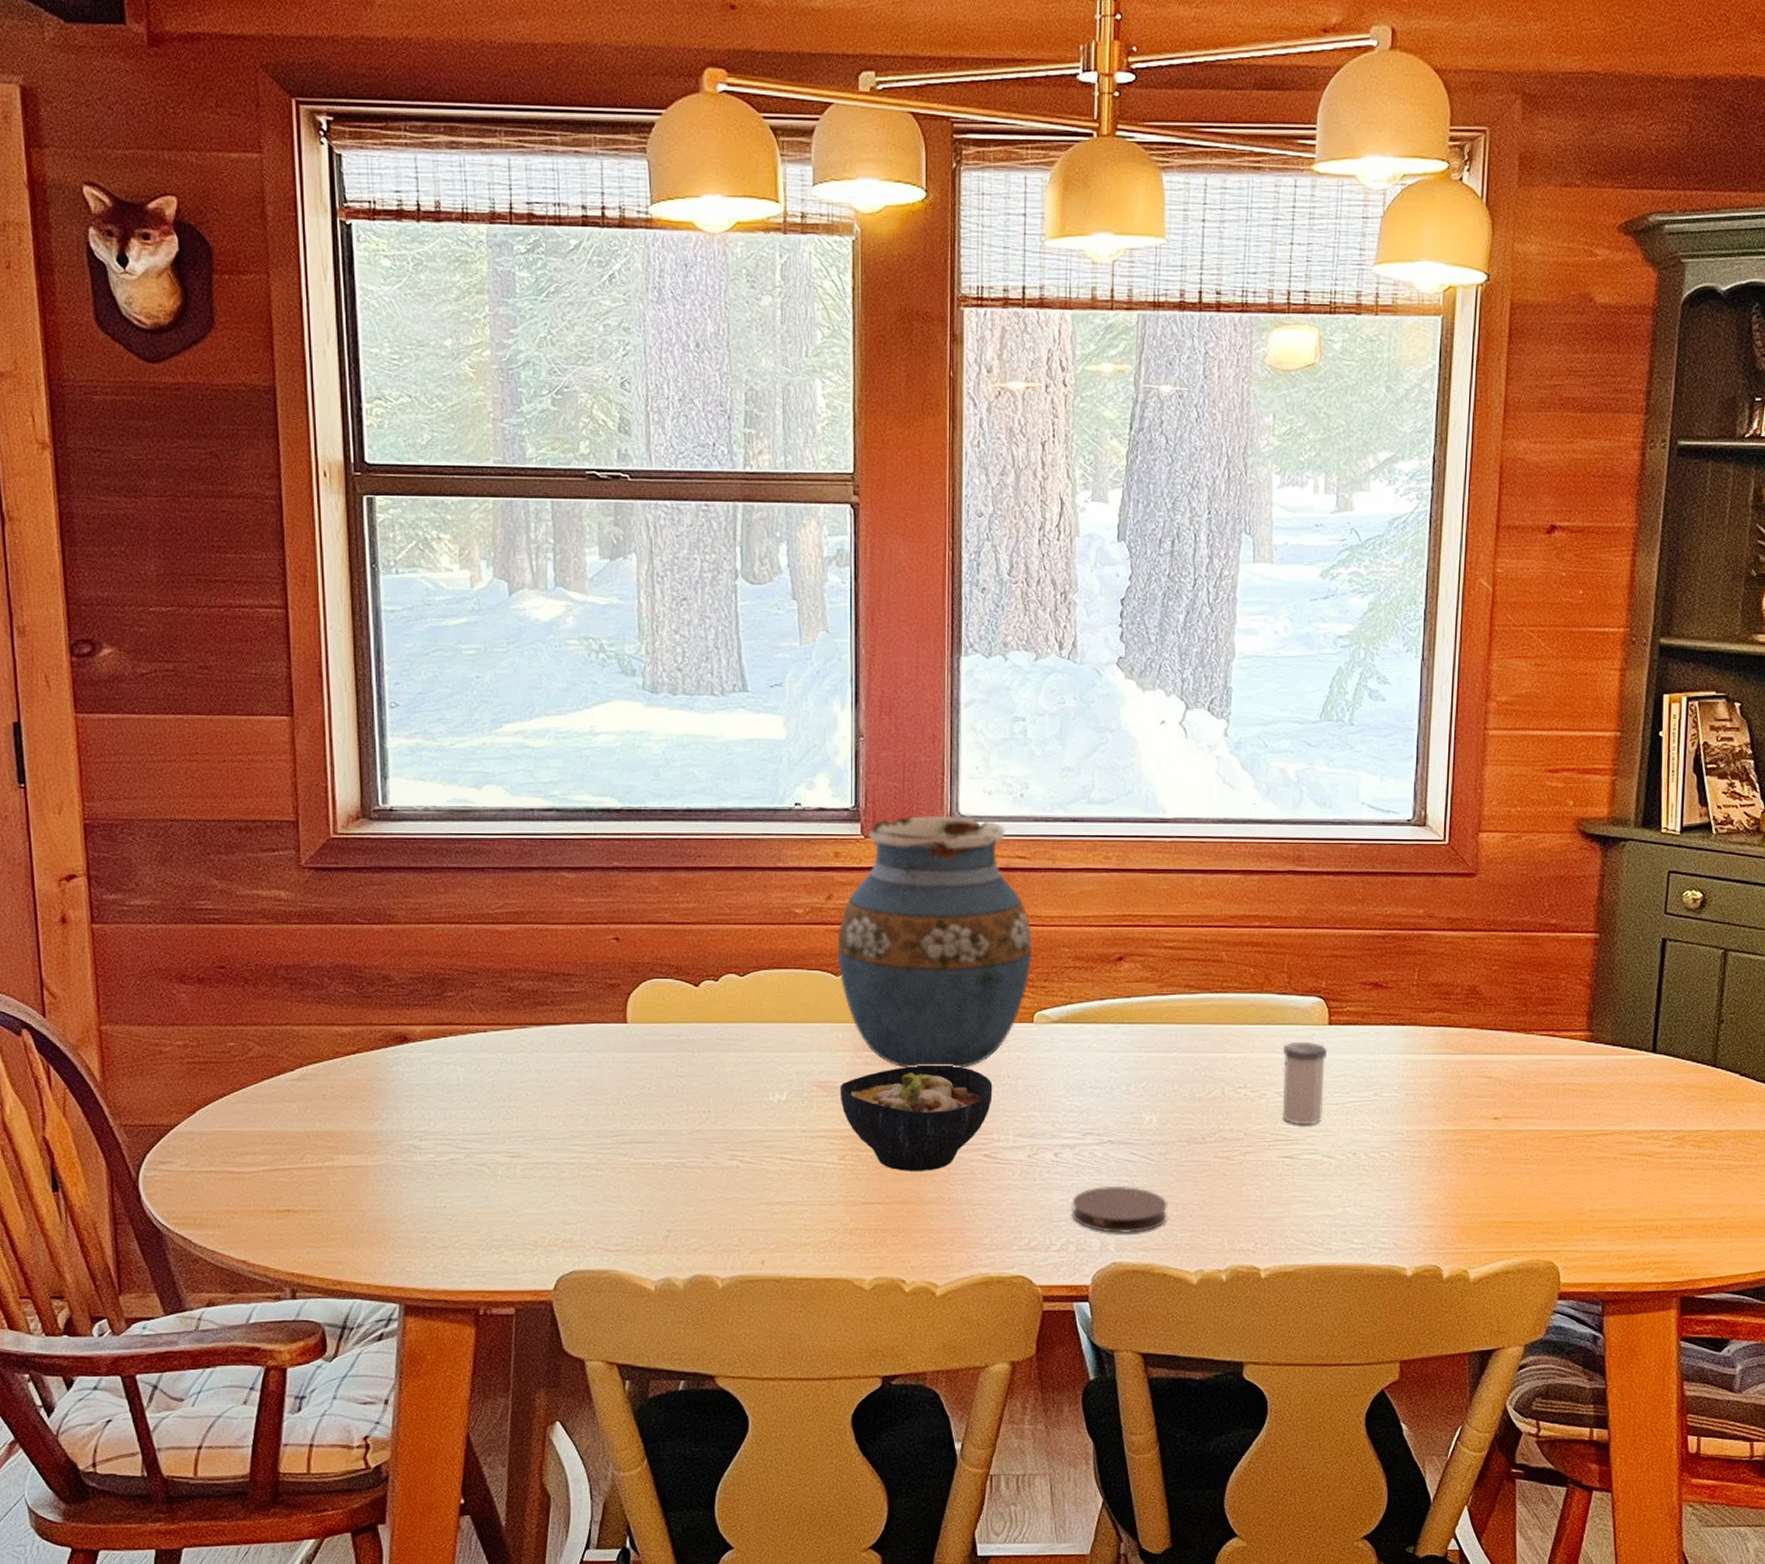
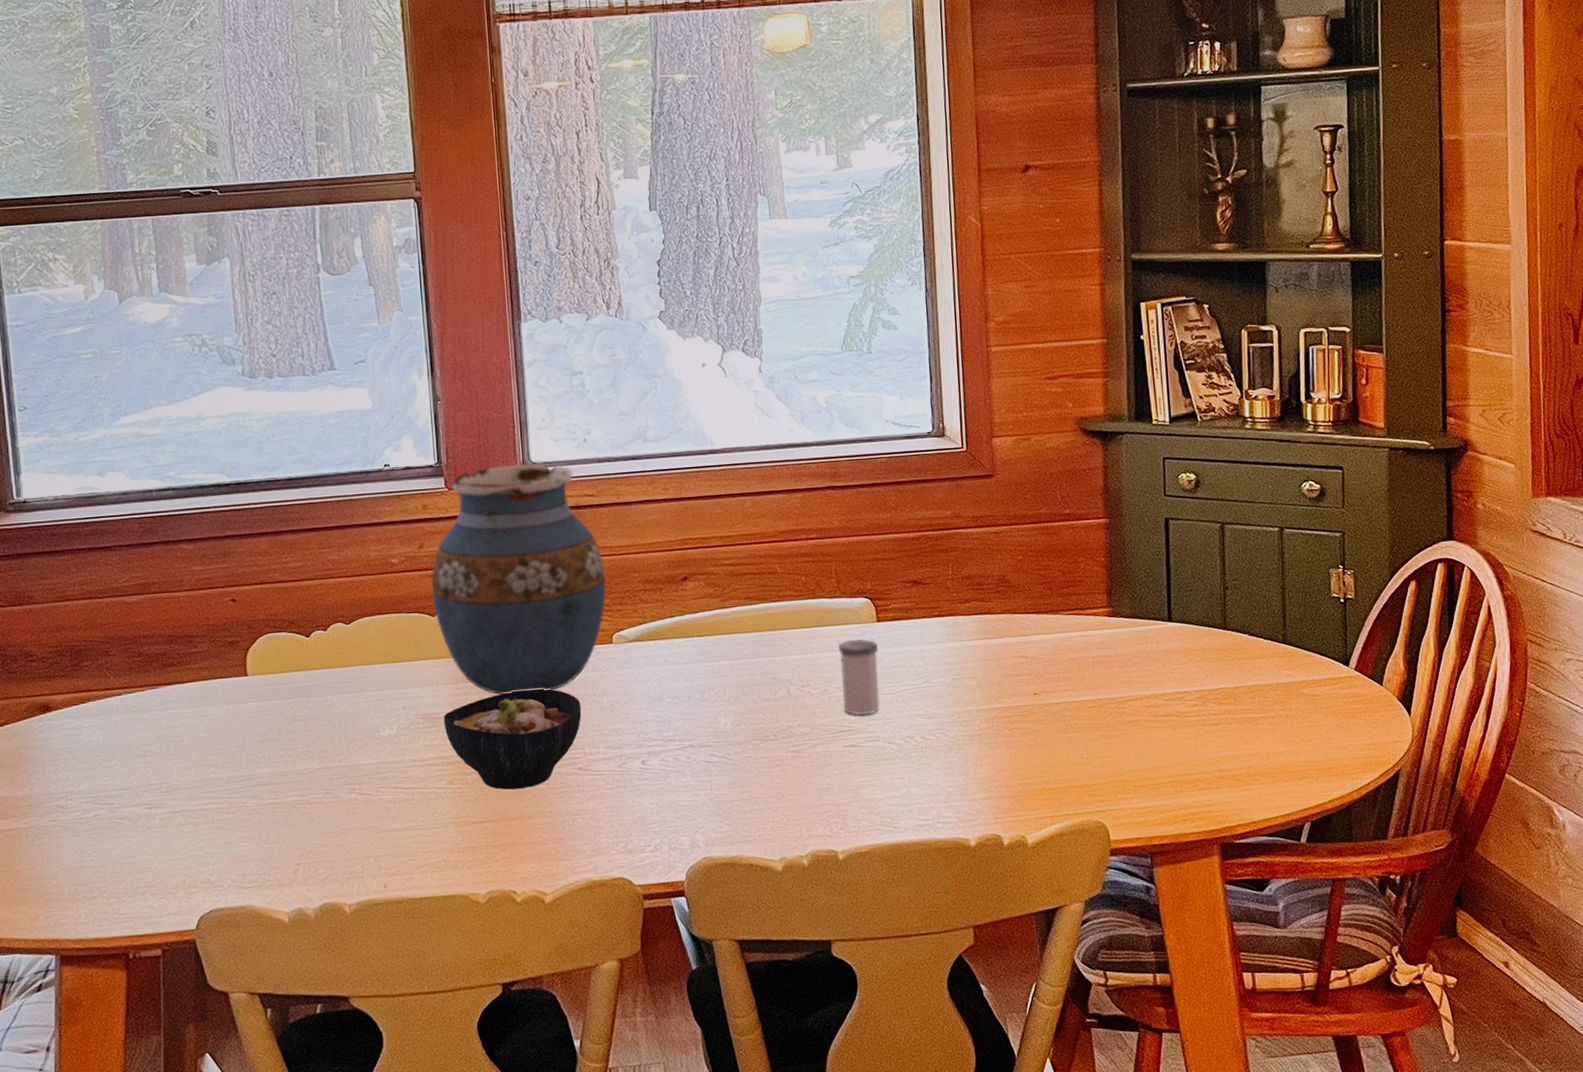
coaster: present [1071,1185,1167,1233] -> none [661,785,749,830]

